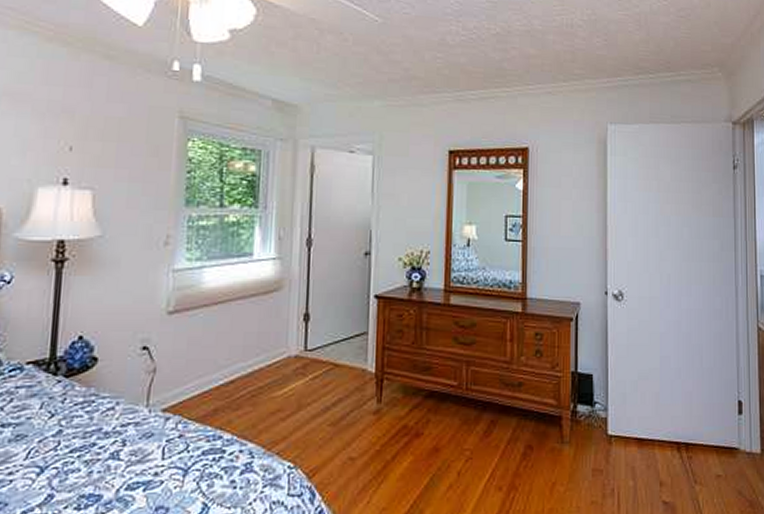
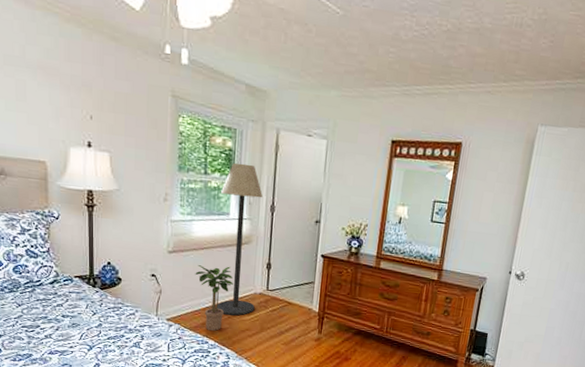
potted plant: none [205,323,259,418] -> present [195,265,233,331]
floor lamp: none [233,190,296,392] -> present [215,162,263,316]

